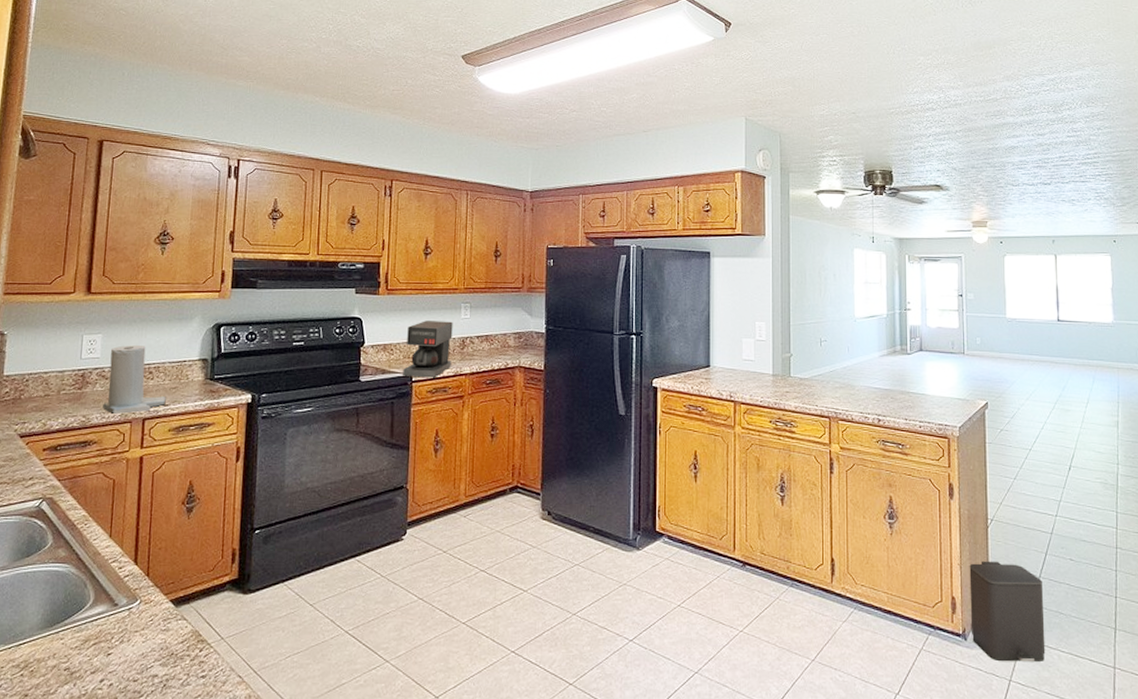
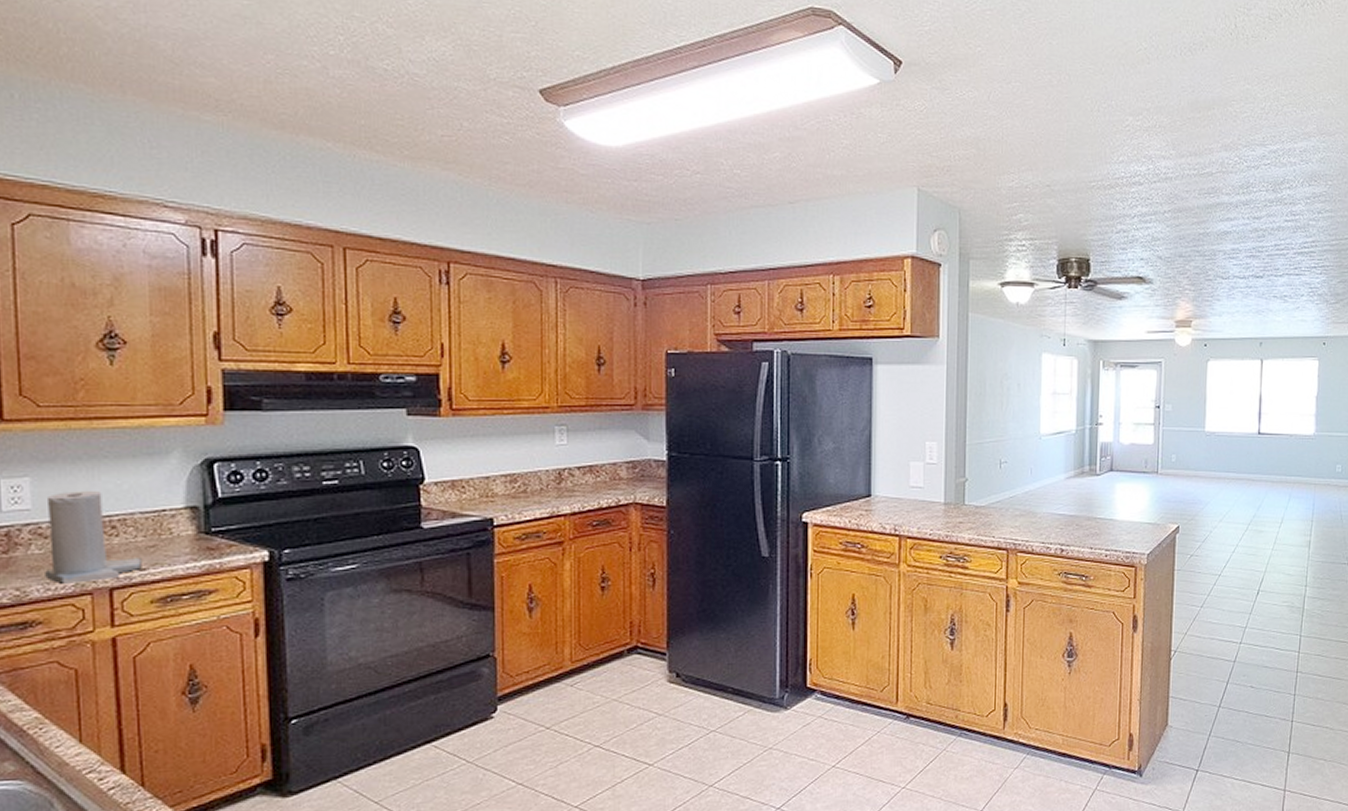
coffee maker: present [403,321,453,380] -> none [480,449,545,523]
pedal bin: present [969,560,1046,663] -> none [1147,693,1222,794]

